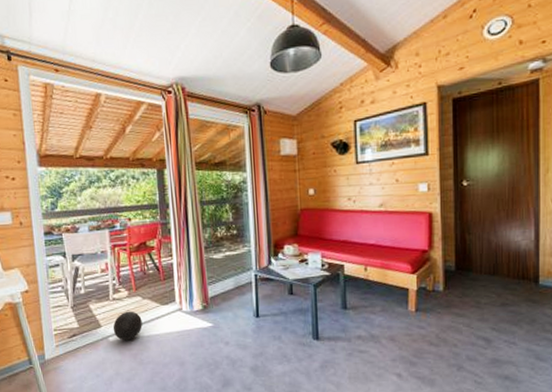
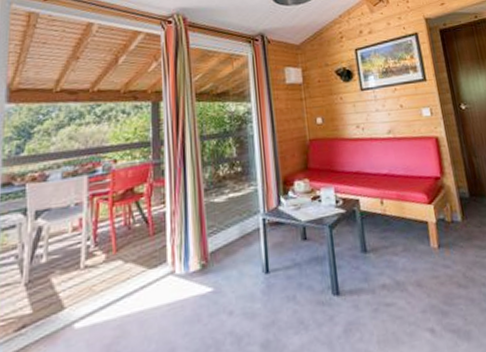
ball: present [112,311,143,341] -> none [80,281,122,327]

